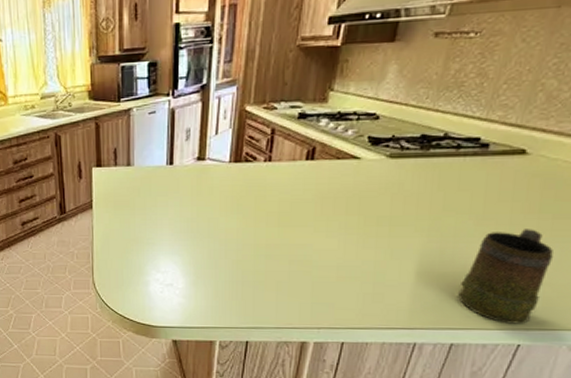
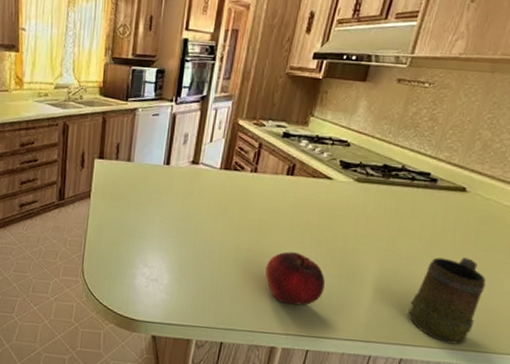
fruit: none [290,242,358,297] -> present [265,251,325,306]

